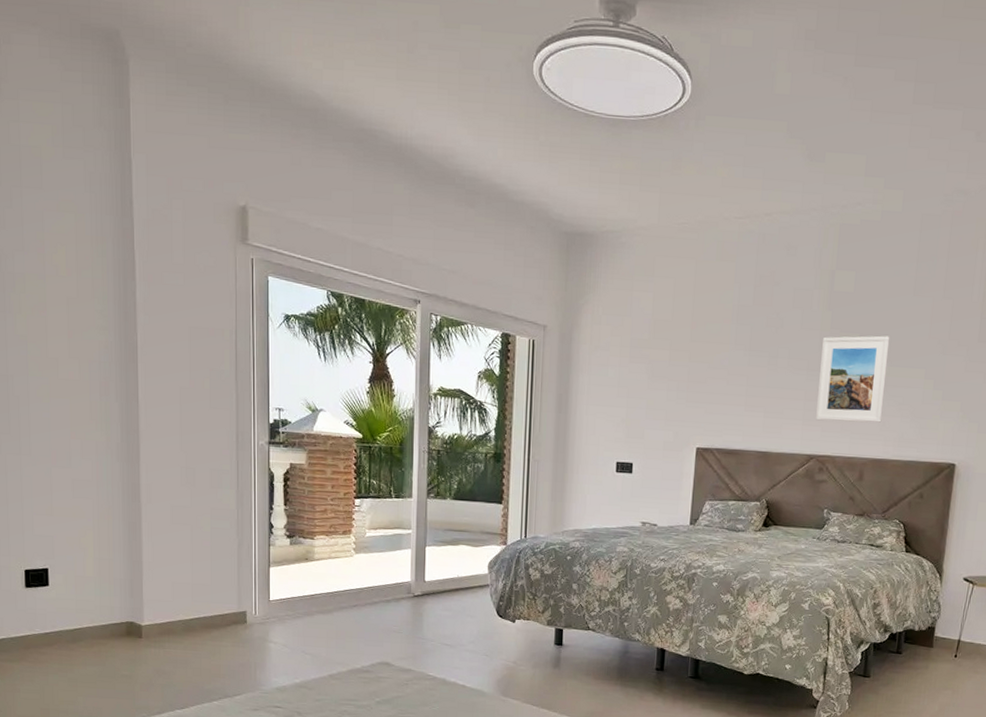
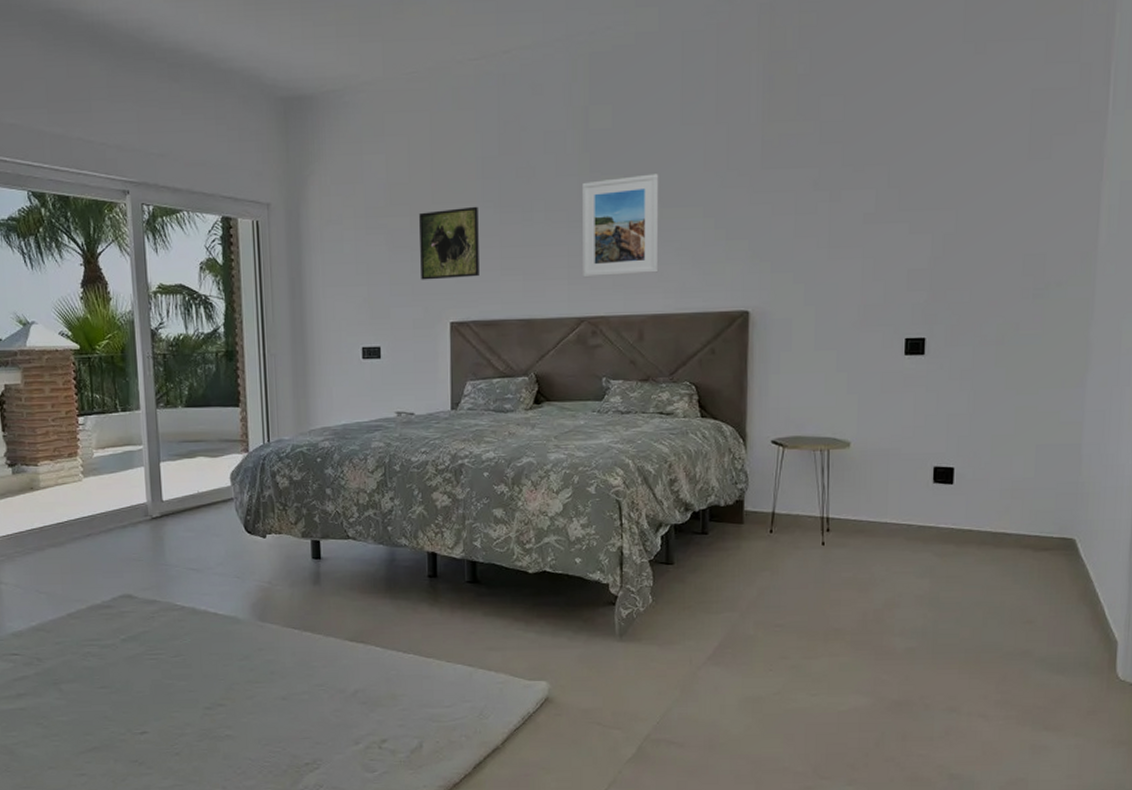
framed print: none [674,347,730,410] -> present [419,206,479,280]

